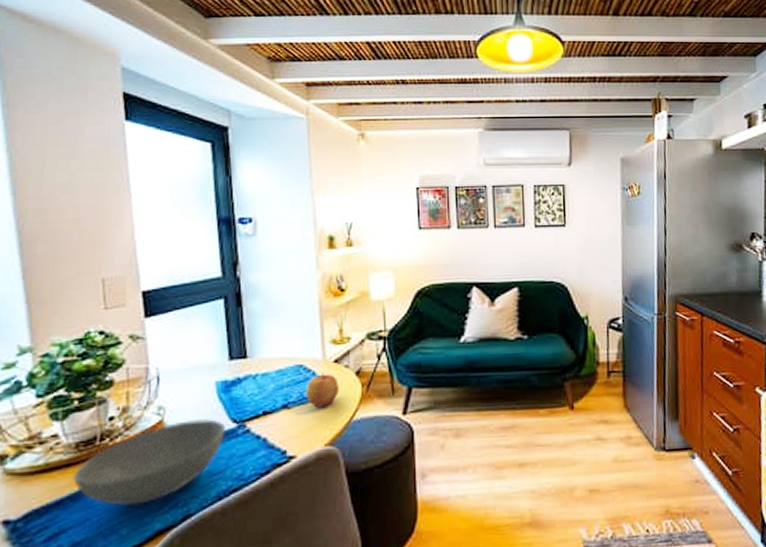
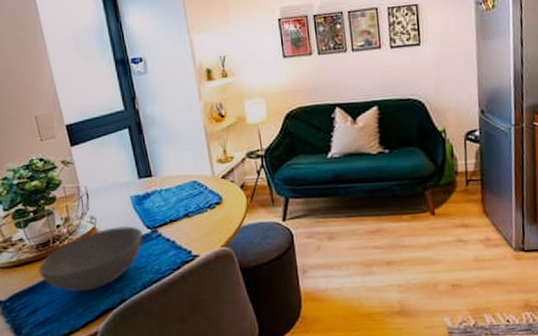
apple: present [305,372,339,408] -> none [201,187,228,216]

